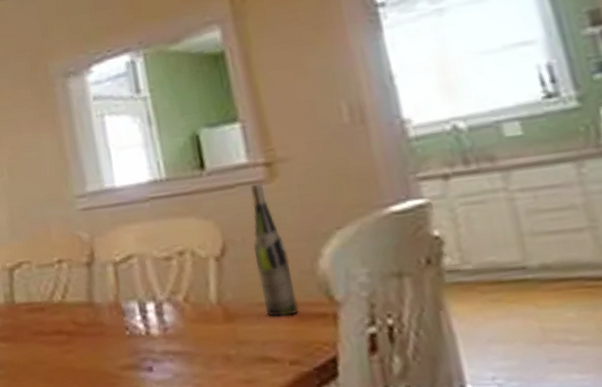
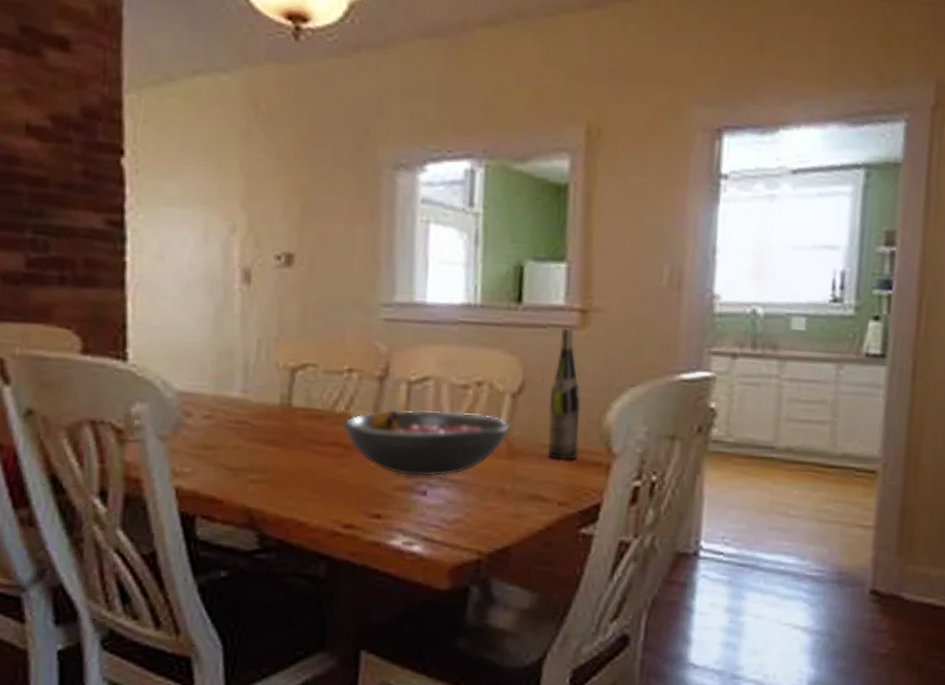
fruit bowl: none [60,282,222,354] -> present [341,410,510,477]

